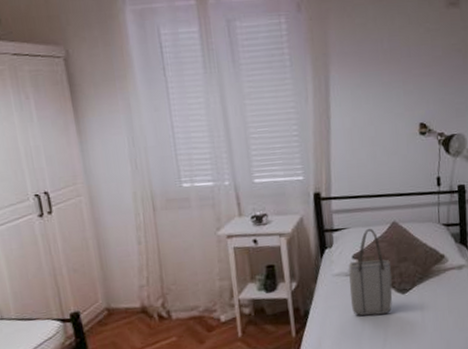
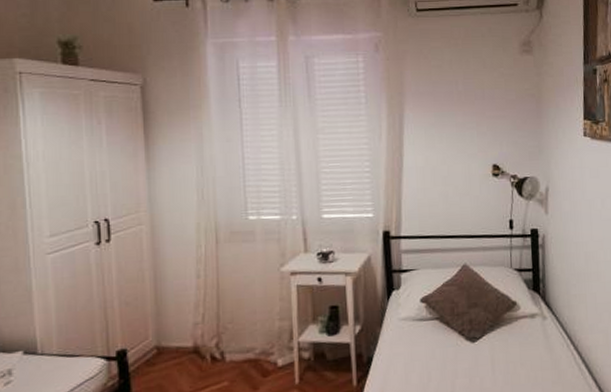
tote bag: present [348,228,393,316] -> none [416,270,462,365]

